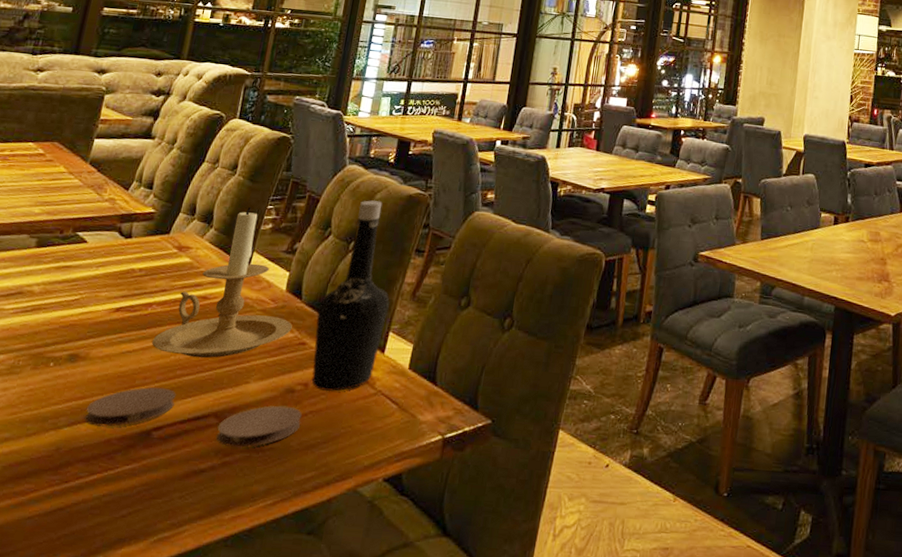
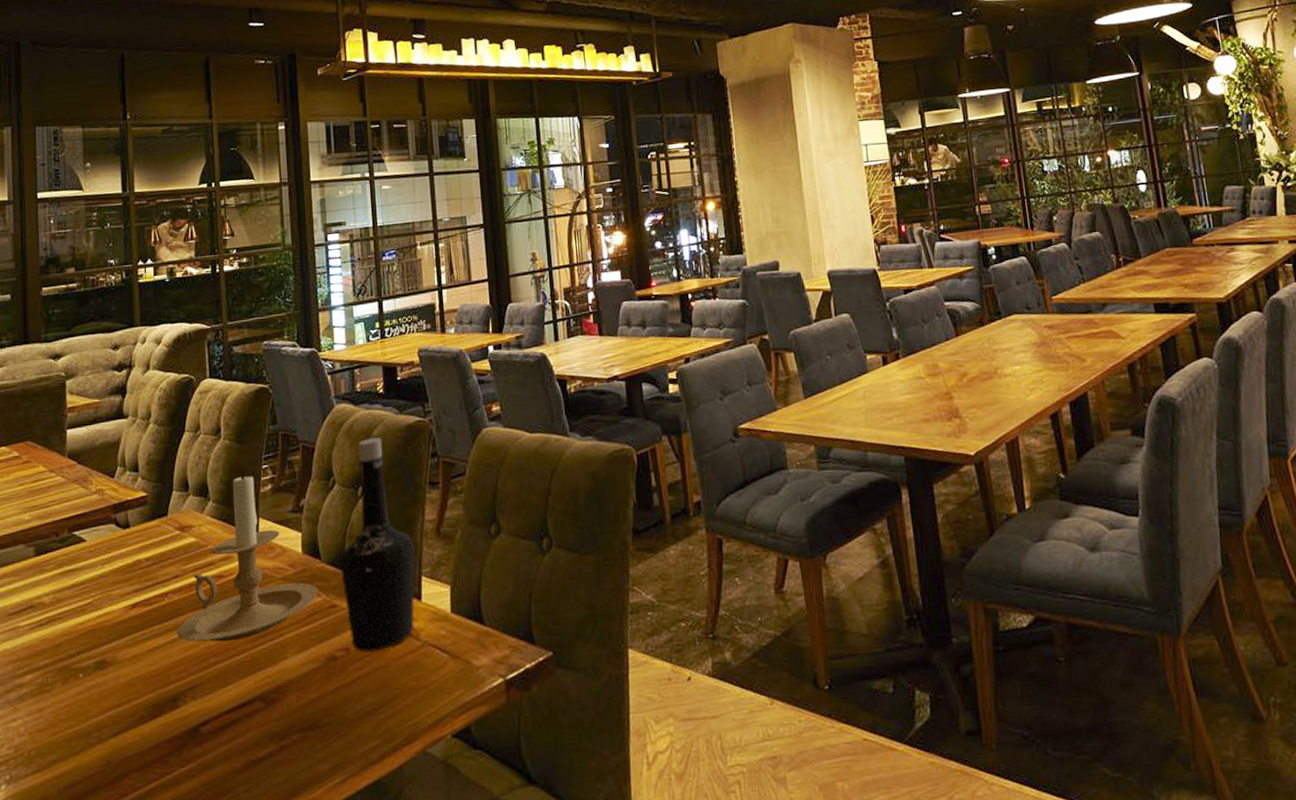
coaster: present [84,387,176,427] -> none [127,679,216,732]
coaster: present [215,405,302,448] -> none [266,675,352,729]

